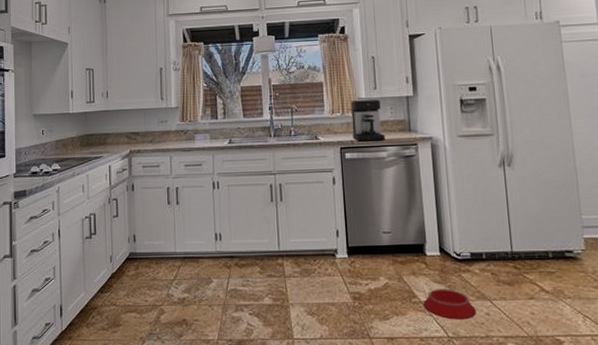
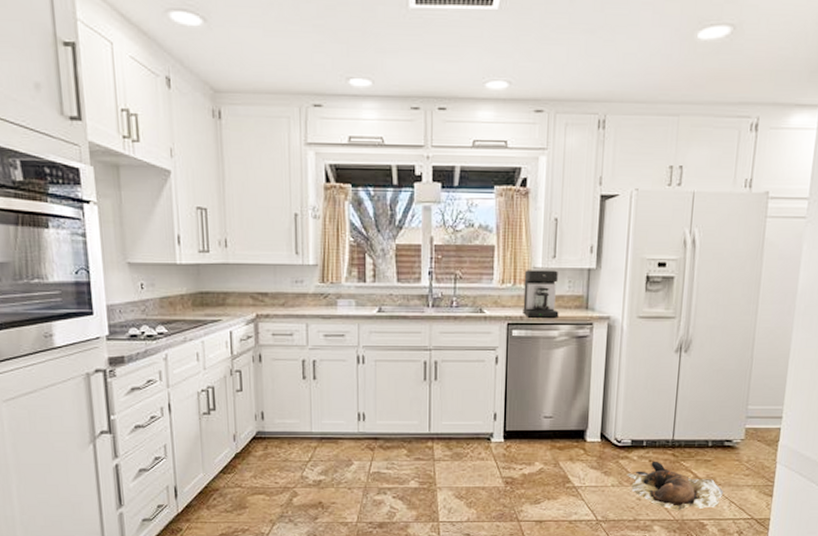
pet bowl: present [423,289,476,320] -> none [576,475,628,504]
dog bed: none [471,273,575,327] -> present [627,461,724,511]

